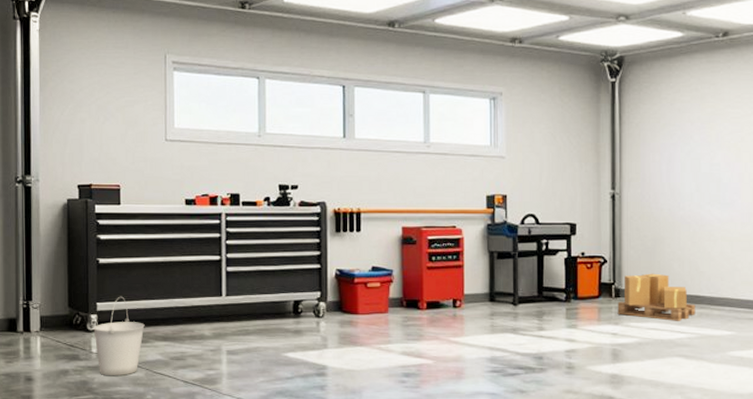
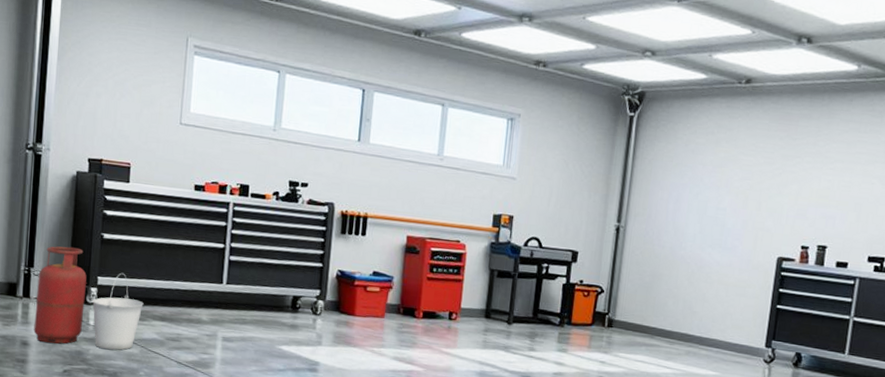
gas cylinder: none [36,275,86,376] -> present [33,246,87,344]
cardboard boxes: present [617,273,696,322] -> none [608,307,685,358]

